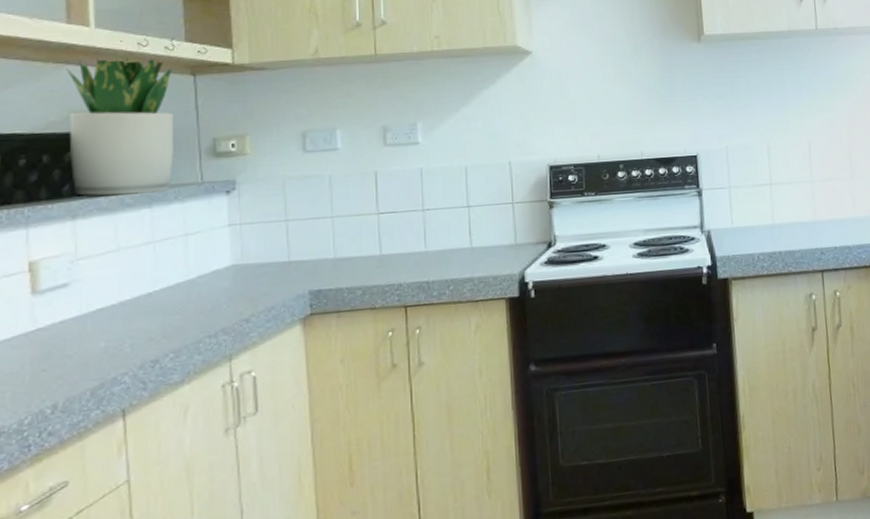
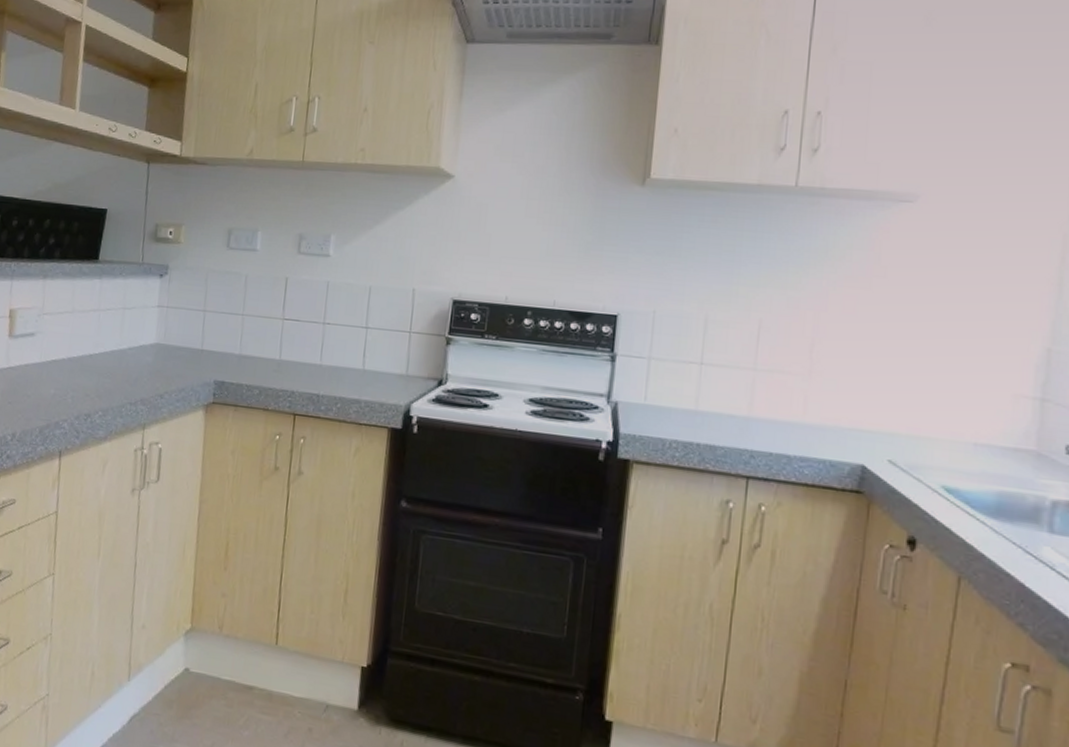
planter: present [66,37,175,197] -> none [47,125,137,267]

